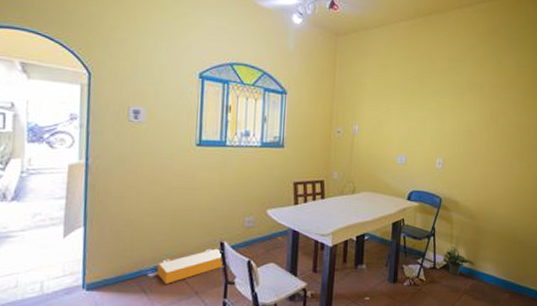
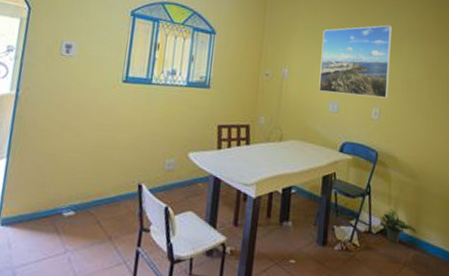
storage bin: present [157,248,225,284] -> none [71,190,141,226]
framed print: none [387,79,454,149] -> present [319,25,392,99]

